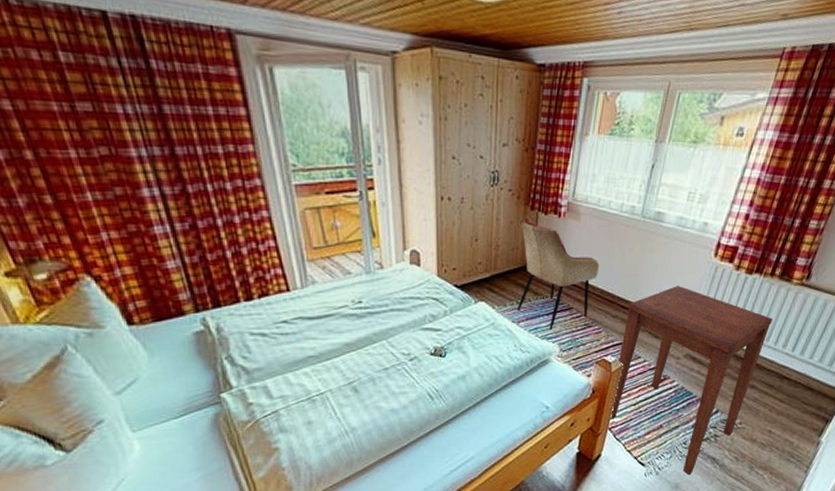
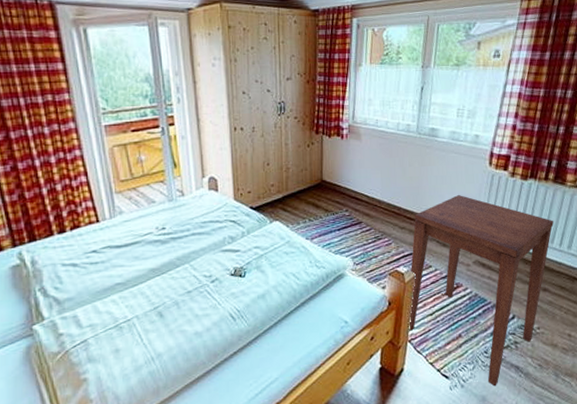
armchair: present [517,220,600,329] -> none [308,143,384,244]

